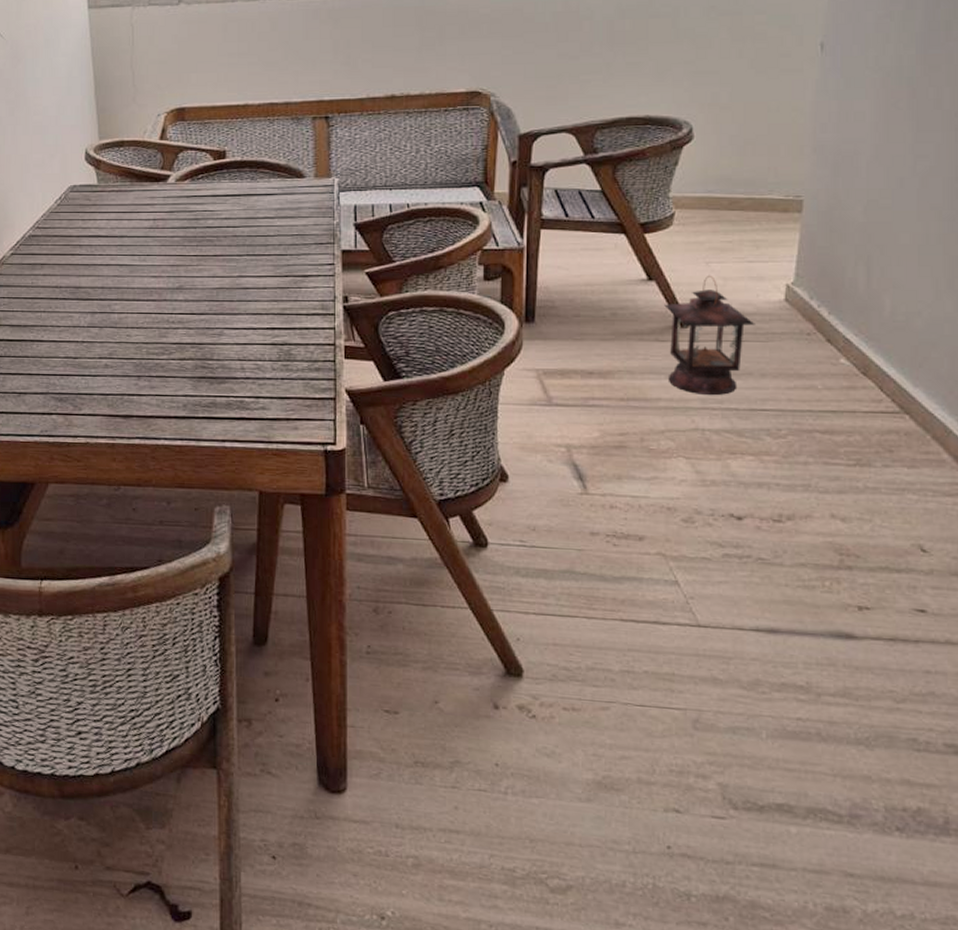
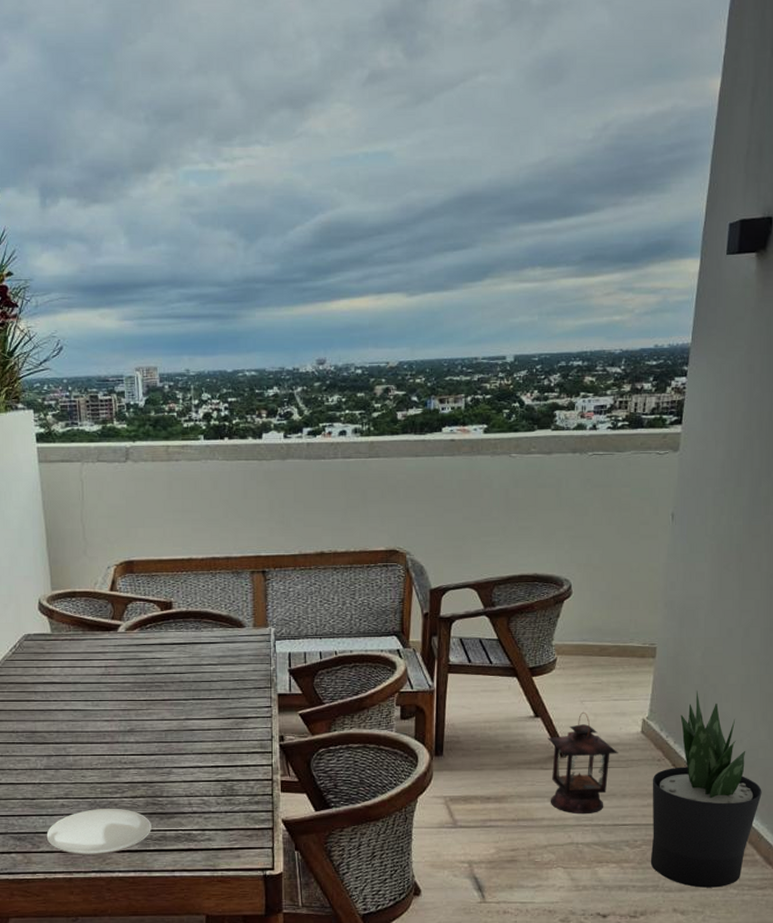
plate: none [88,370,200,420] -> present [46,808,151,855]
planter: none [799,251,949,491] -> present [650,690,762,888]

